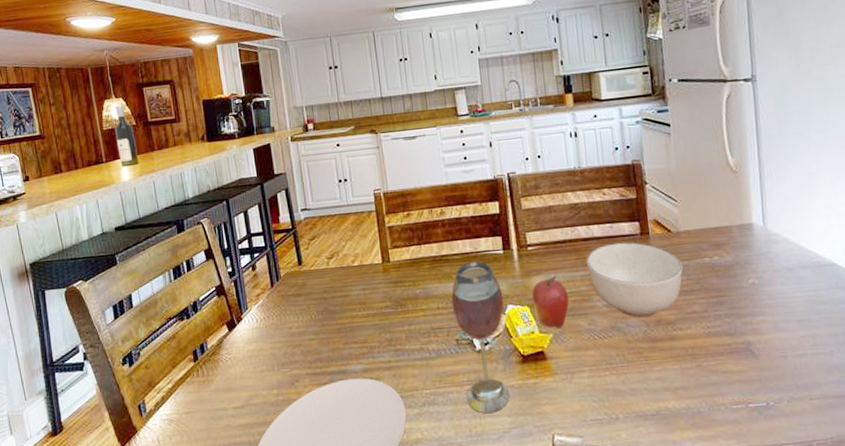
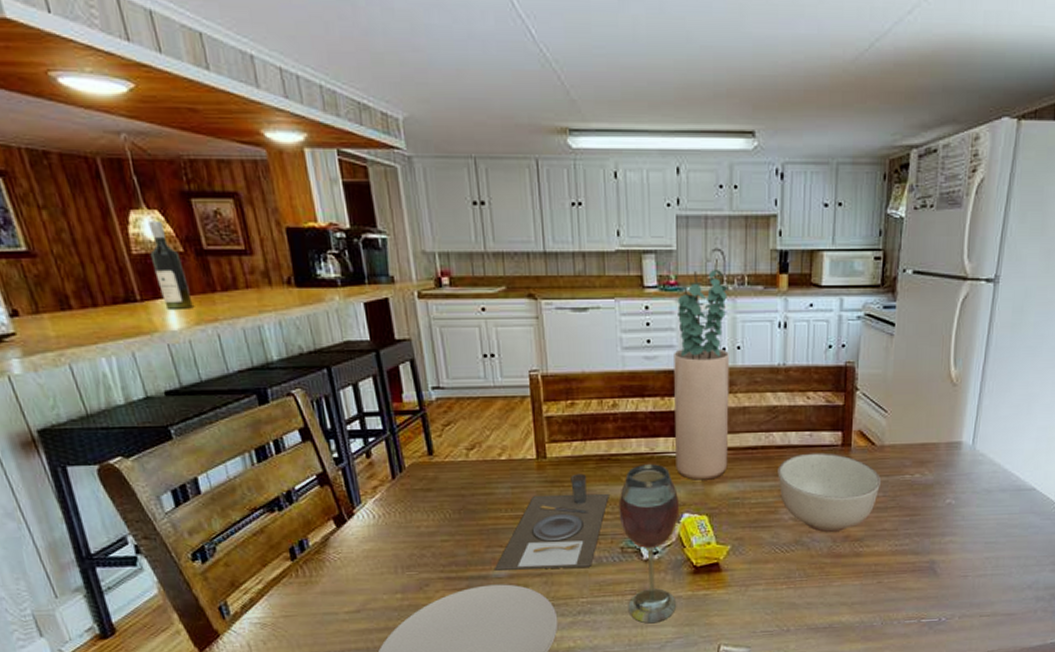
place setting: none [352,273,443,365] -> present [495,473,609,570]
vase: none [485,88,542,274] -> present [674,259,730,480]
fruit: present [532,276,569,328] -> none [712,485,753,539]

